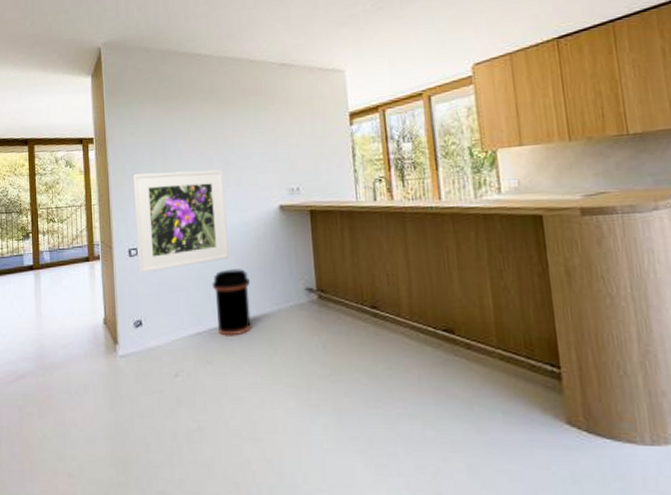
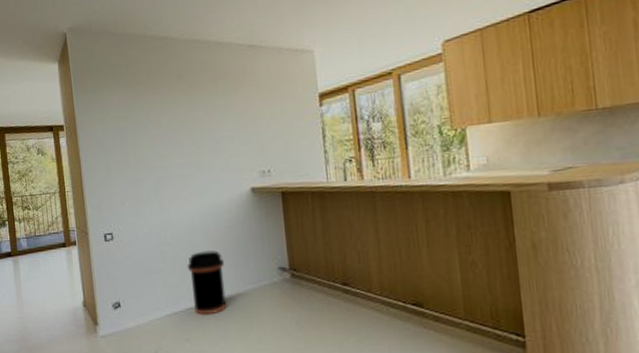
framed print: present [133,169,229,273] -> none [105,153,203,257]

